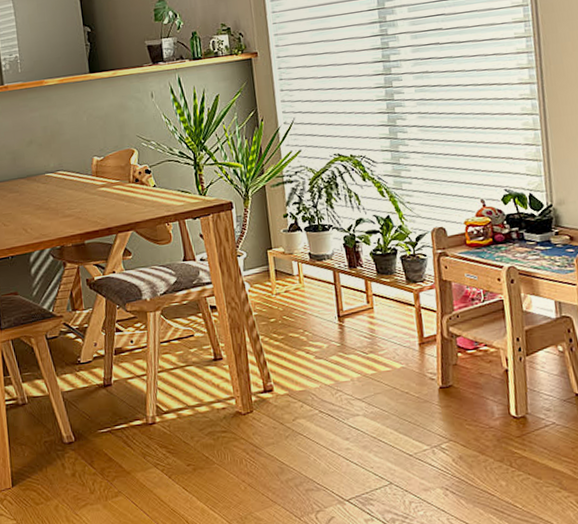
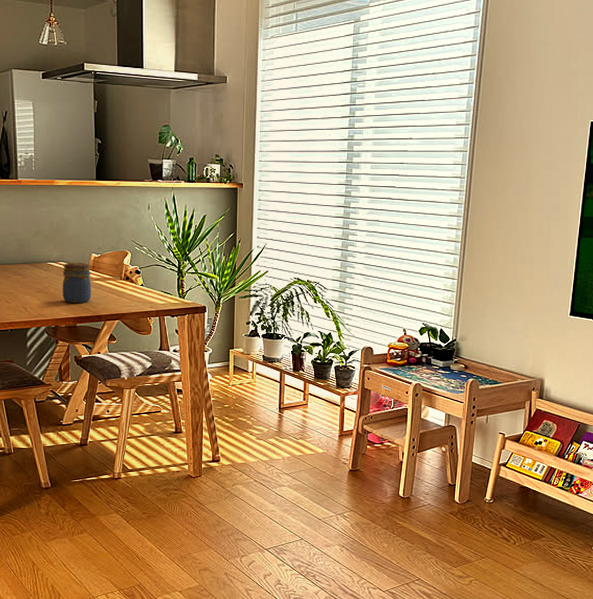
jar: none [63,169,99,218] -> present [62,262,92,304]

